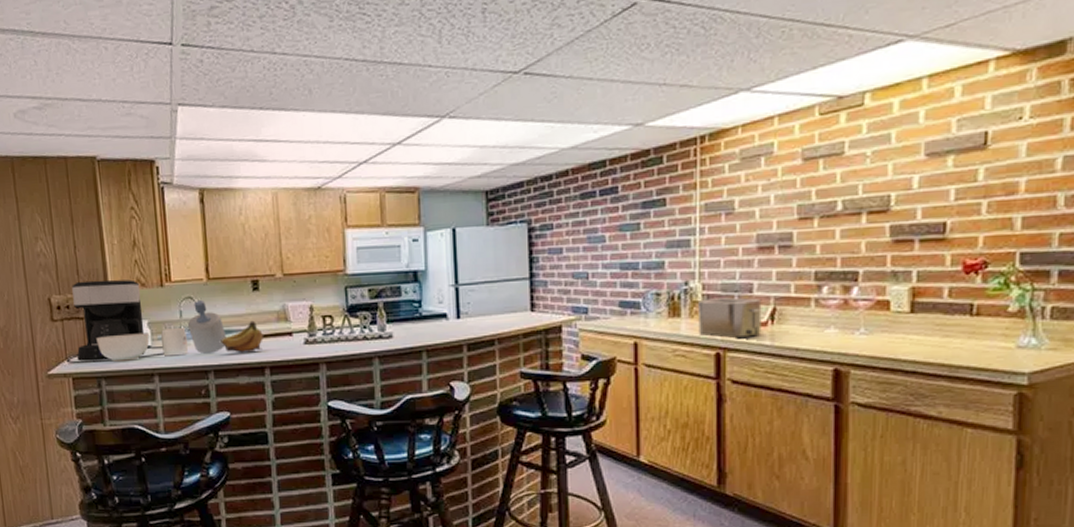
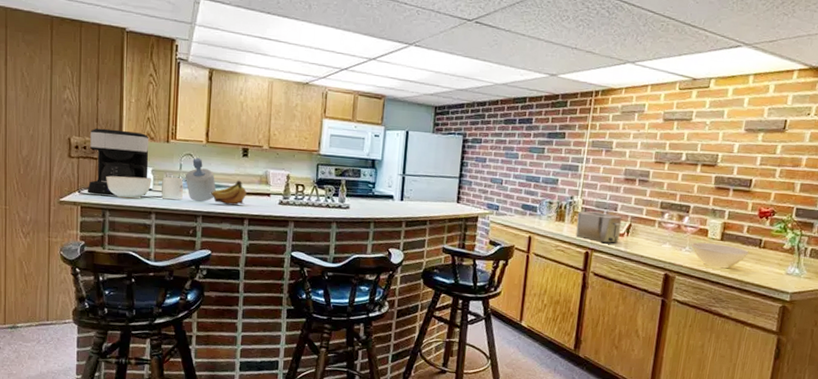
bowl: none [867,318,957,352] -> present [691,242,750,269]

